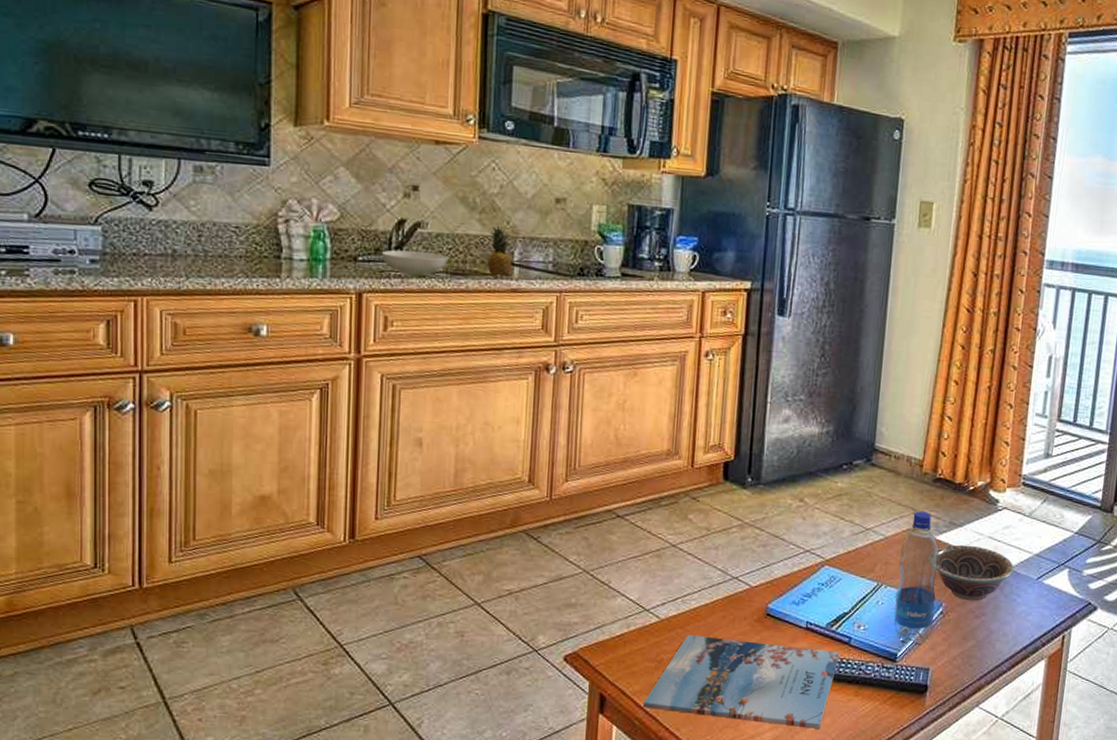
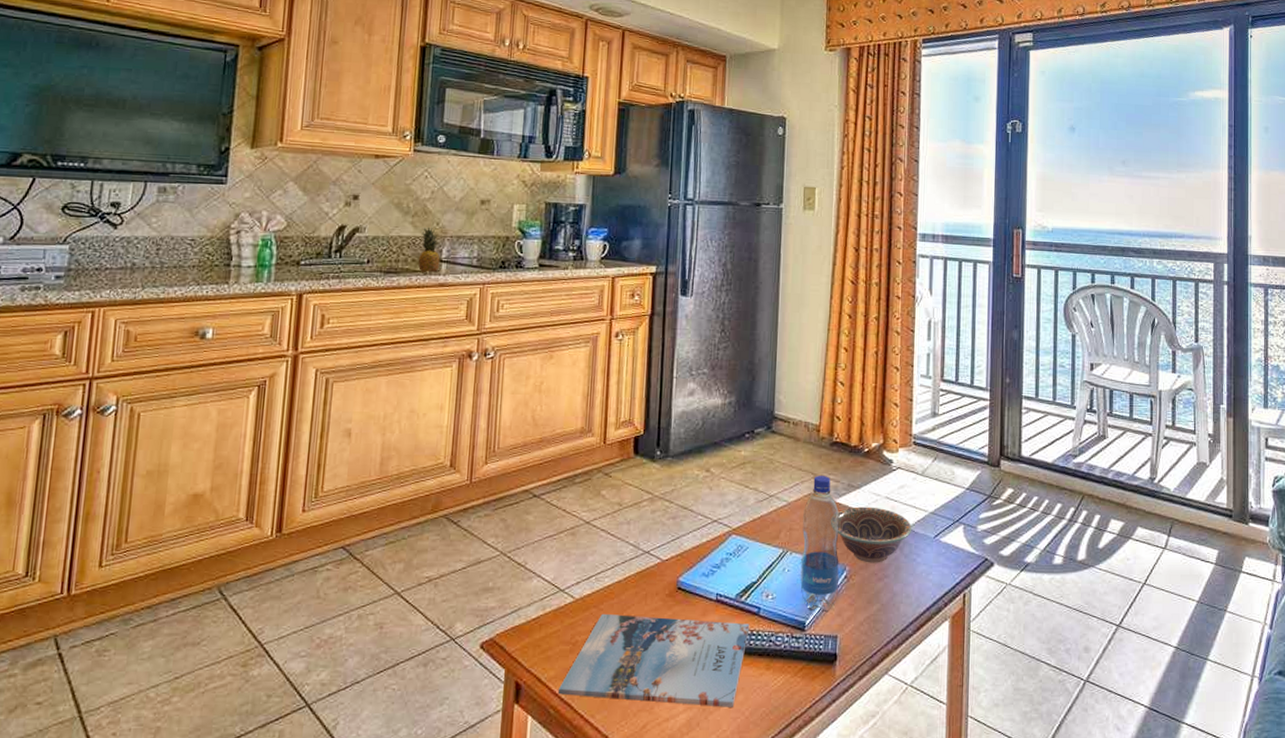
bowl: present [381,250,449,277] -> none [322,253,384,277]

